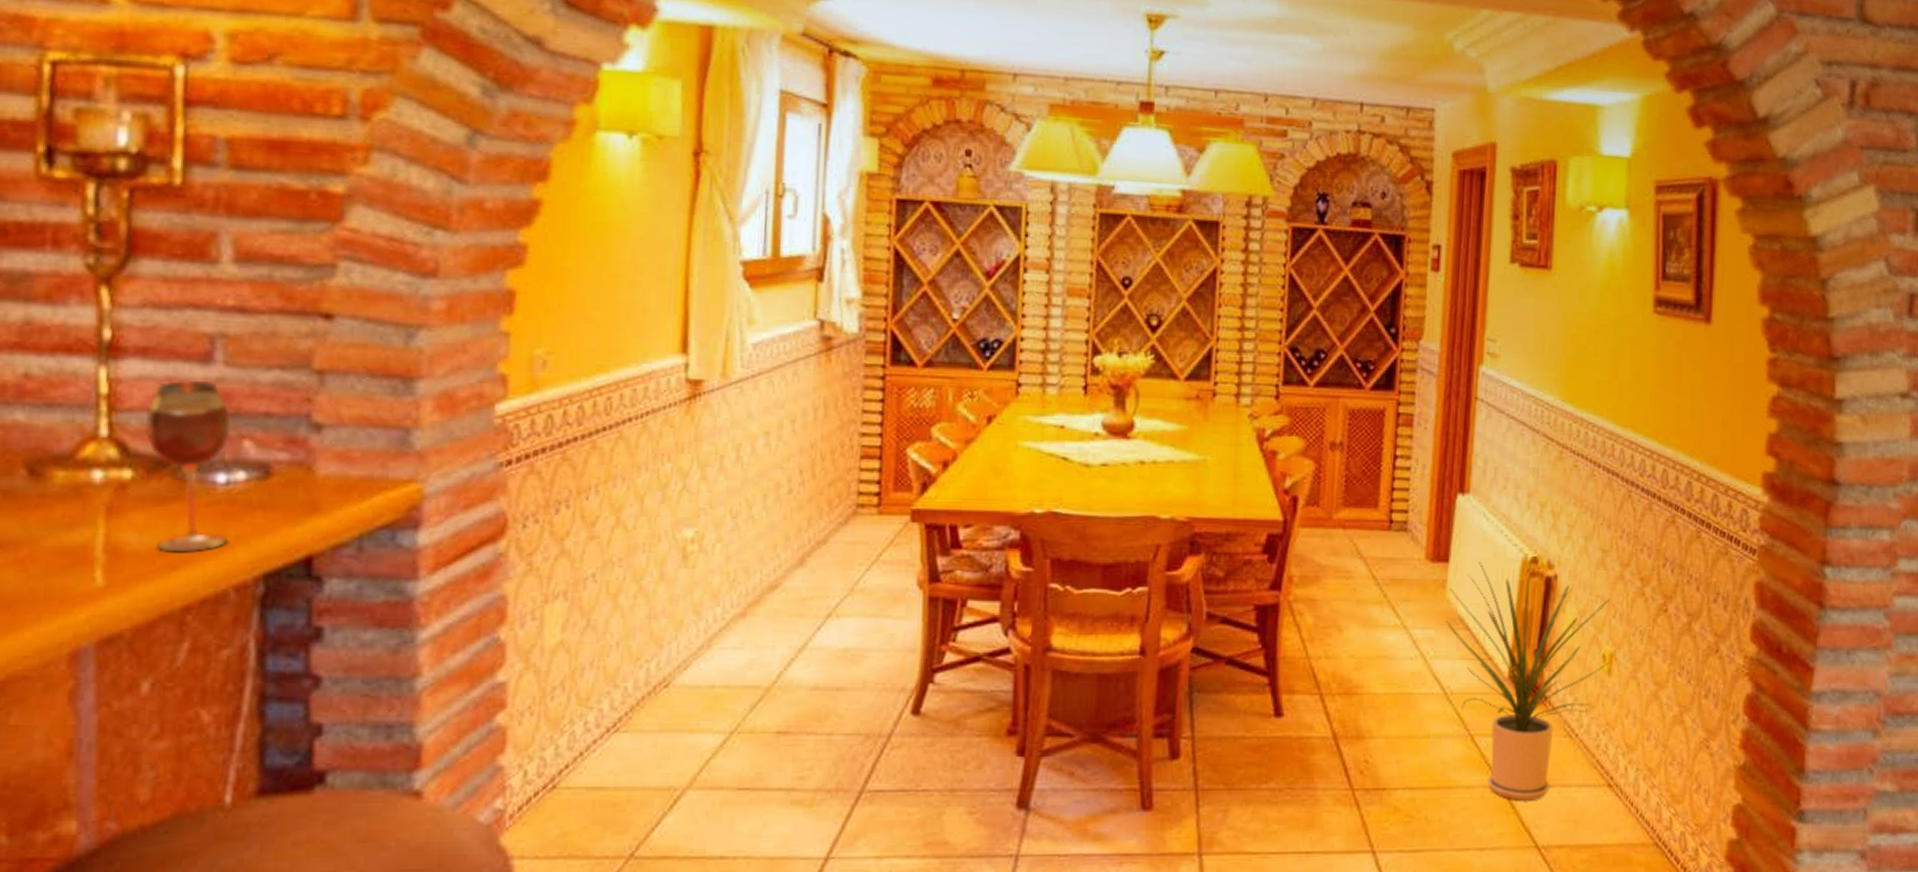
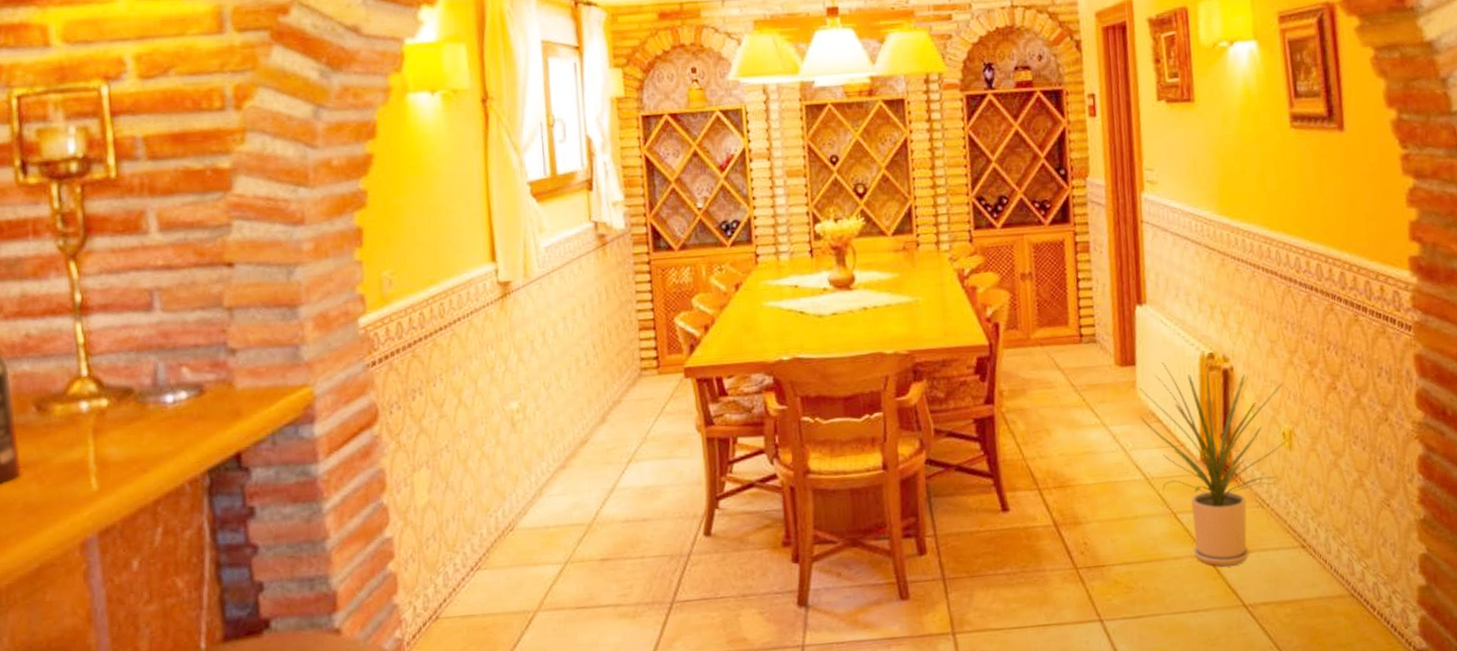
wineglass: present [144,379,232,553] -> none [111,324,179,460]

